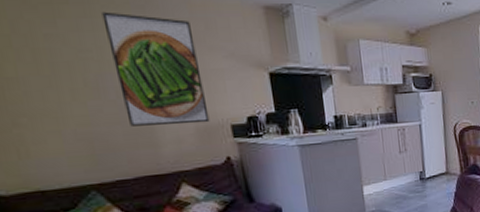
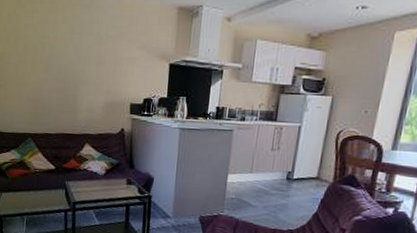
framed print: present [101,11,210,126] -> none [61,9,119,99]

